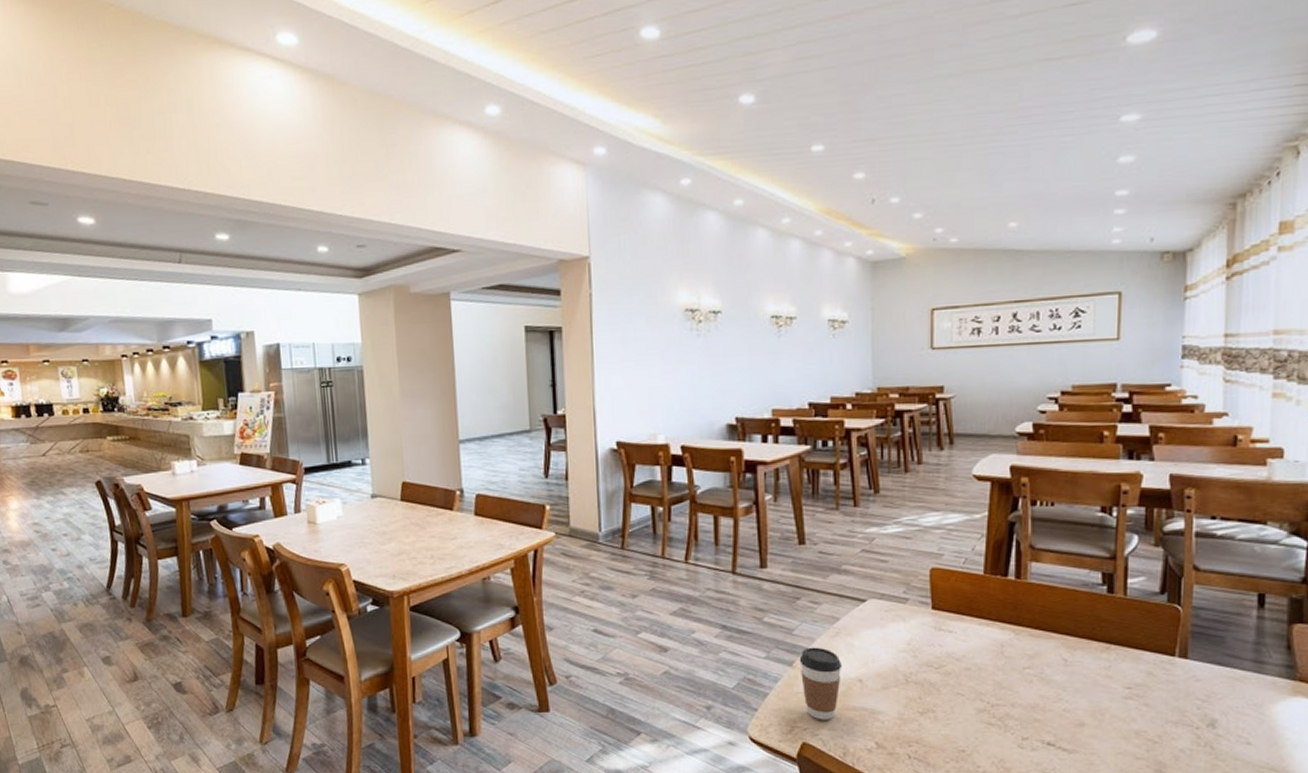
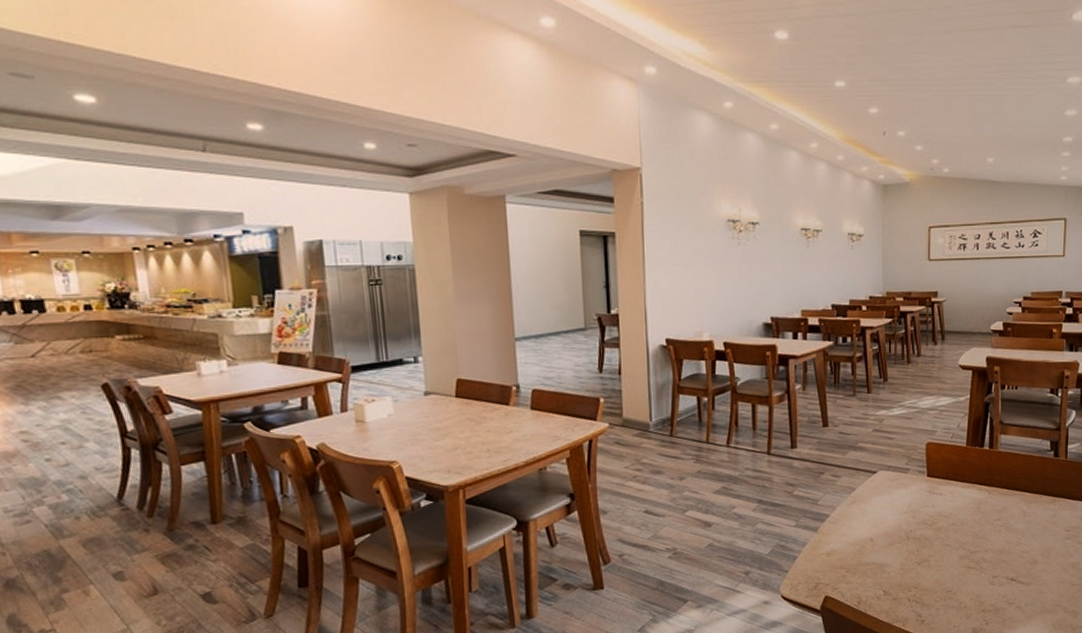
coffee cup: present [799,647,843,720] -> none [823,514,858,576]

